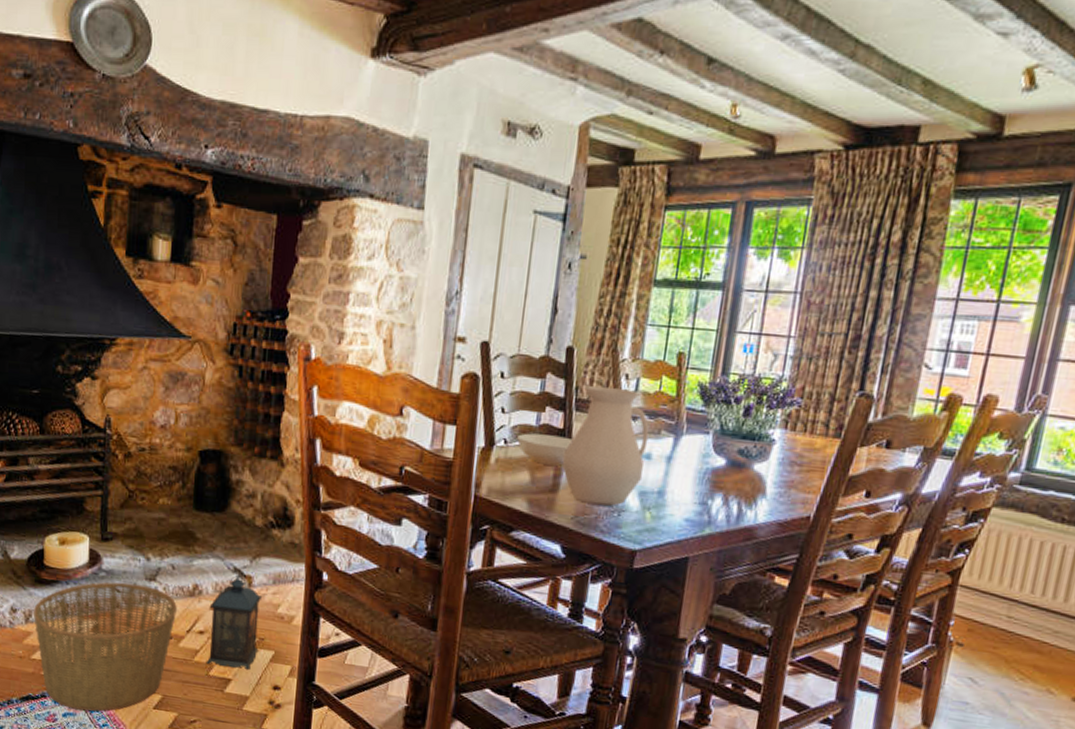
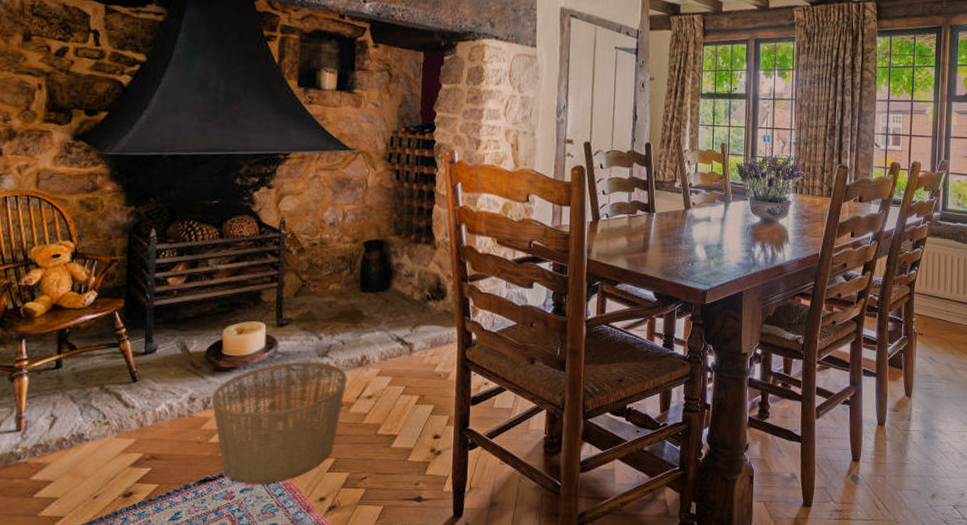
lantern: present [206,574,263,670] -> none [374,343,422,425]
bowl: present [517,433,573,466] -> none [616,208,656,231]
pitcher: present [561,385,649,507] -> none [649,170,708,259]

